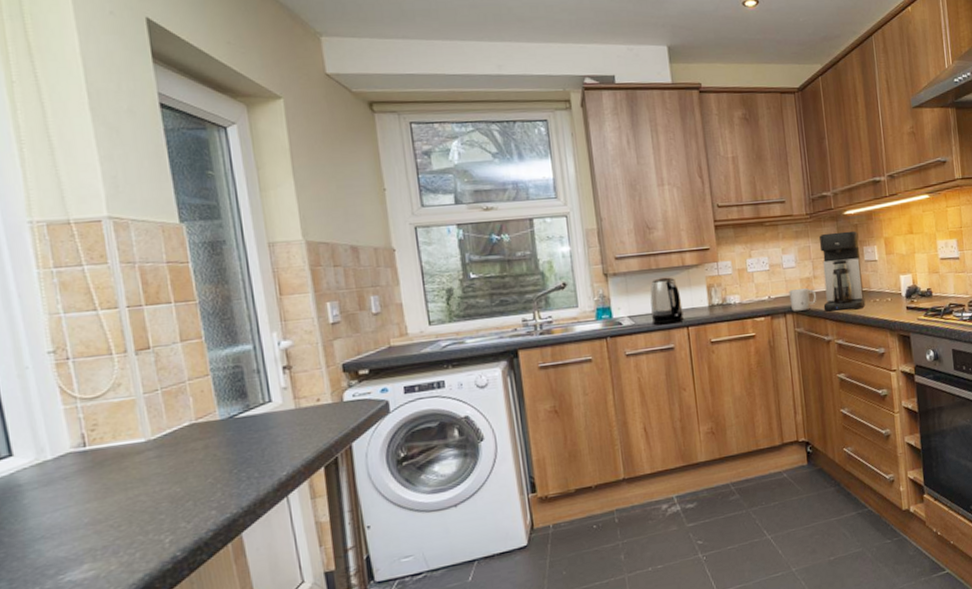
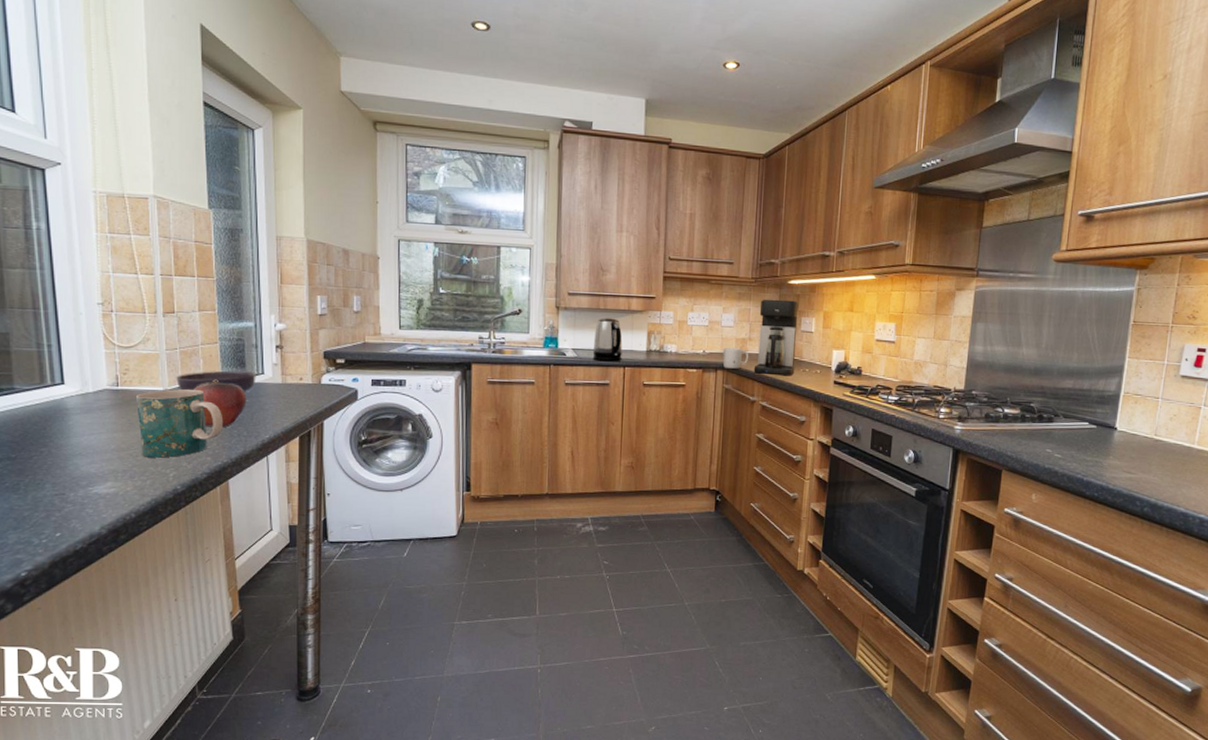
mug: none [111,433,228,526] -> present [136,389,224,458]
bowl: none [159,401,263,439] -> present [175,370,256,392]
fruit: none [185,419,254,476] -> present [194,380,247,427]

